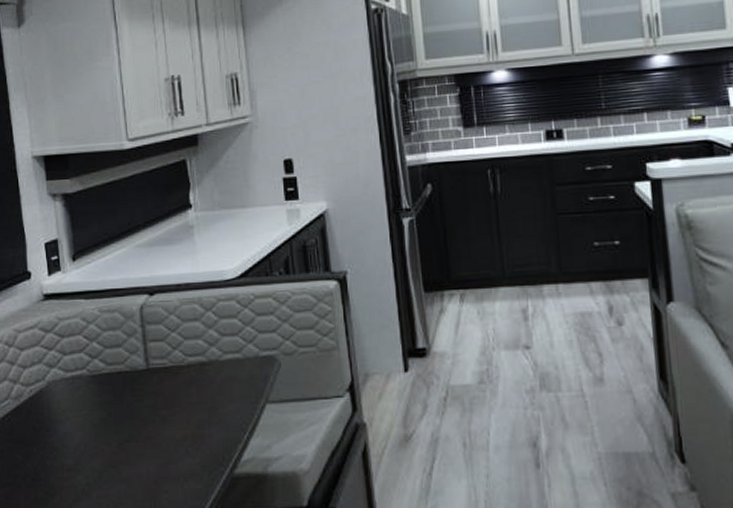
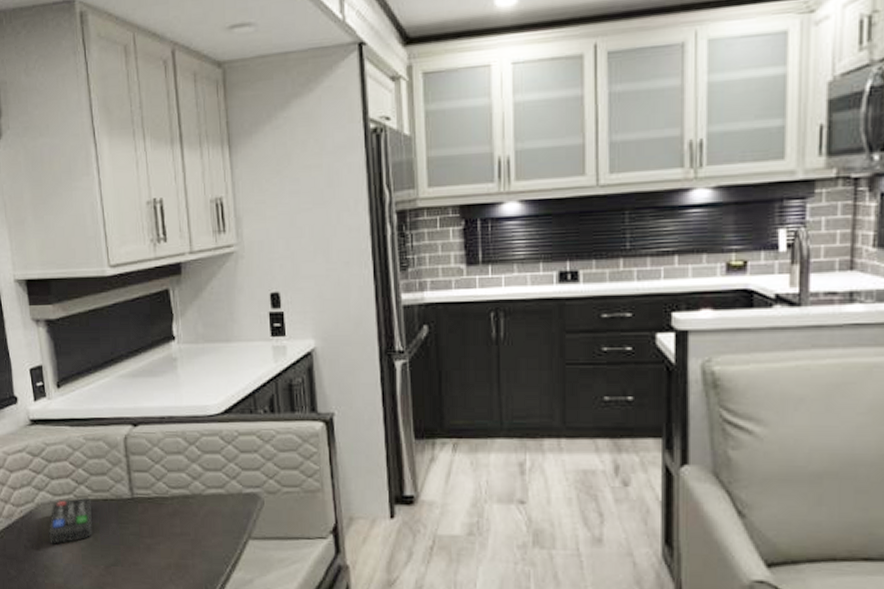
remote control: none [60,371,106,424] -> present [49,497,92,544]

